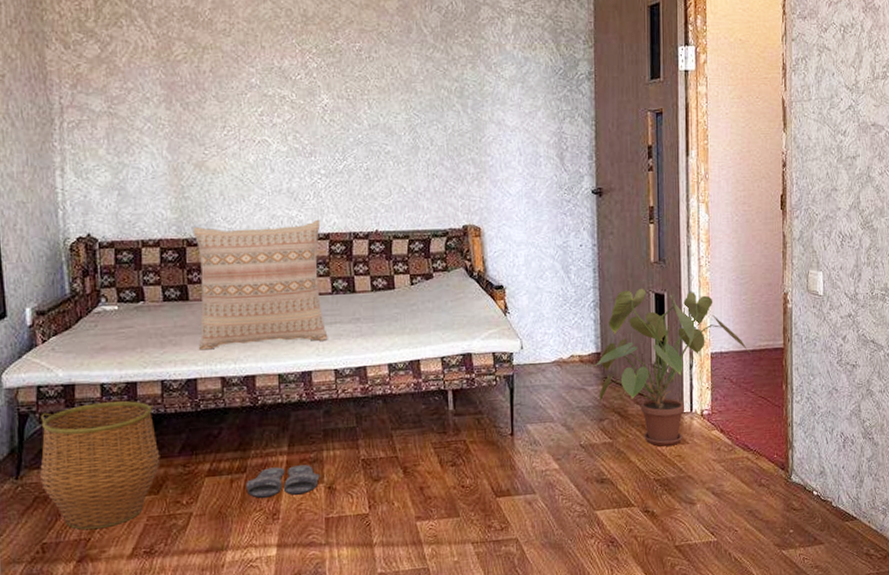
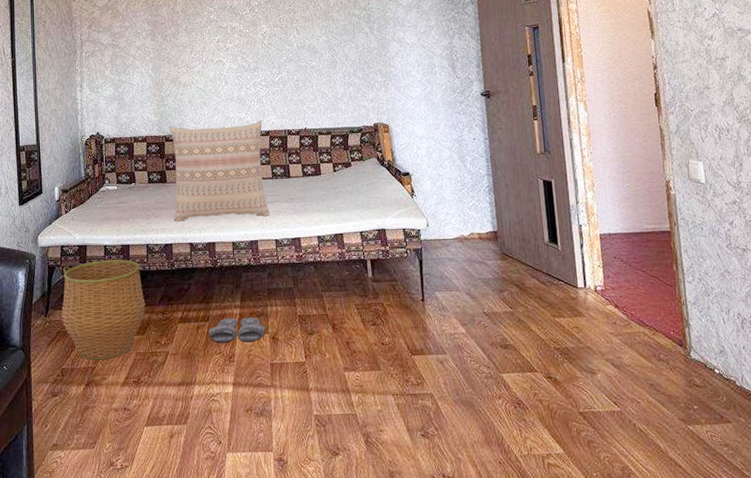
house plant: present [593,288,751,447] -> none [491,175,638,318]

